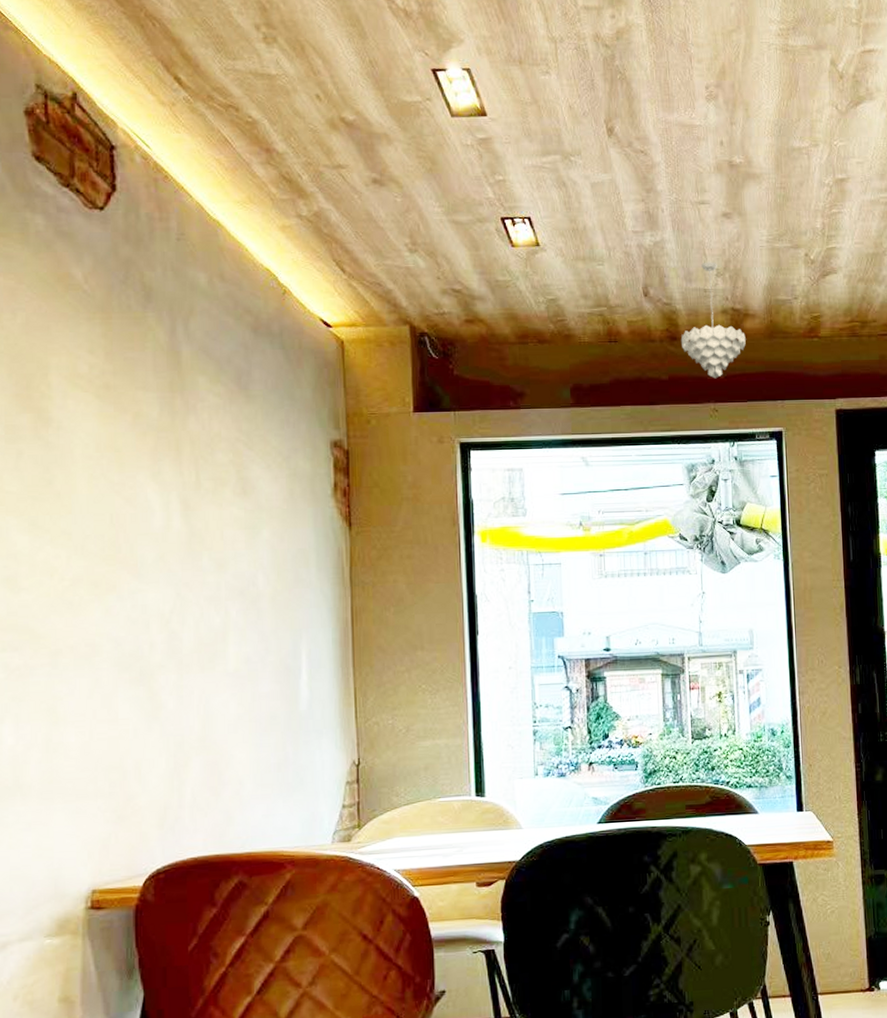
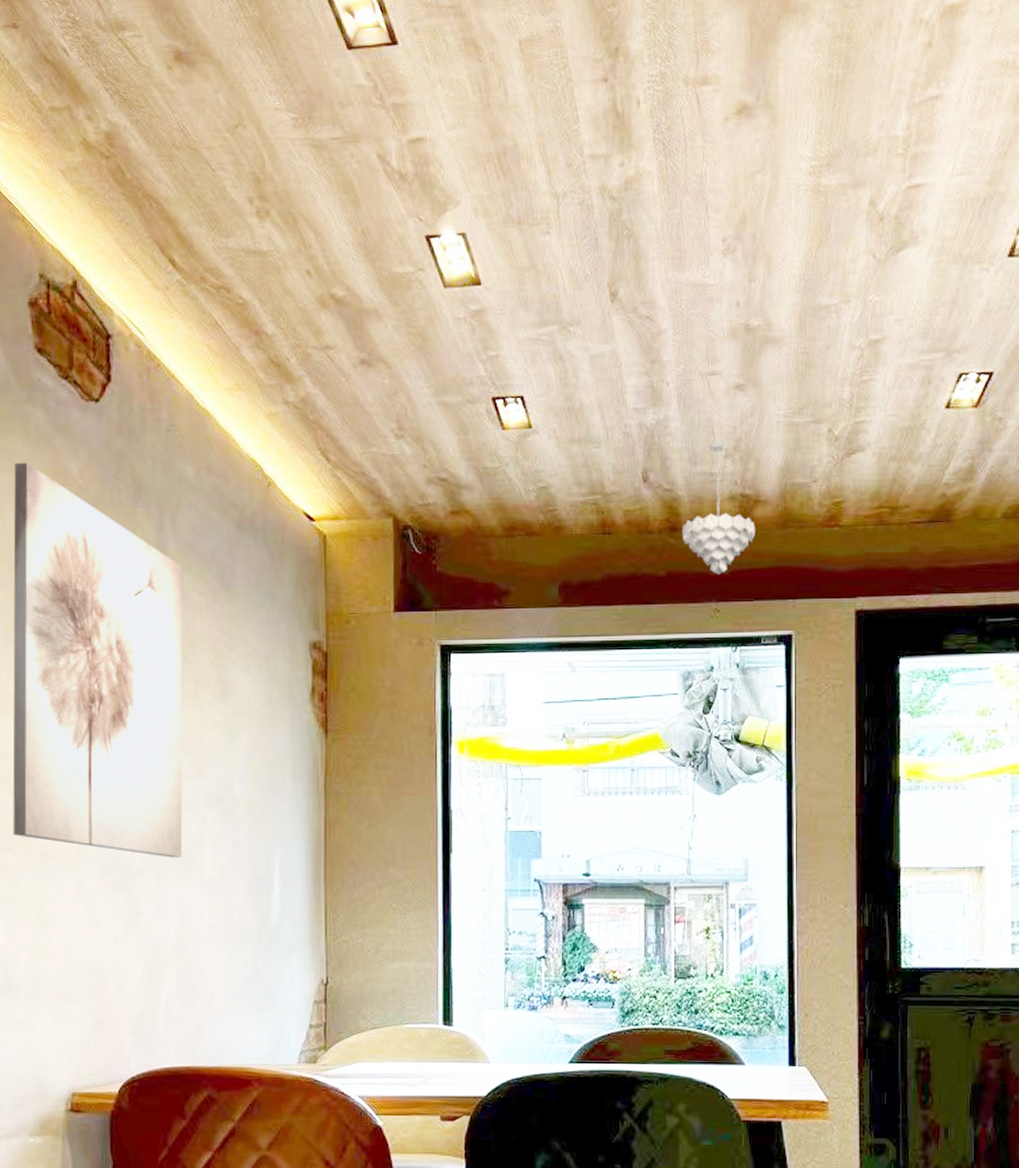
wall art: none [12,266,204,651] -> present [13,462,183,858]

